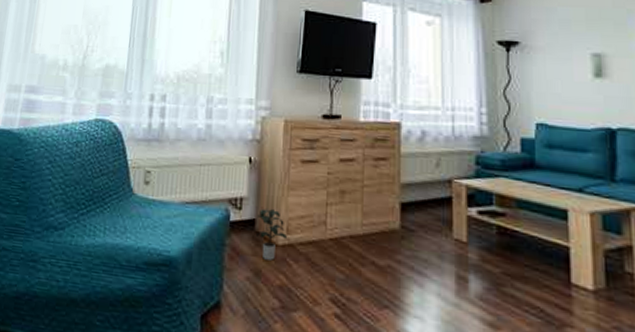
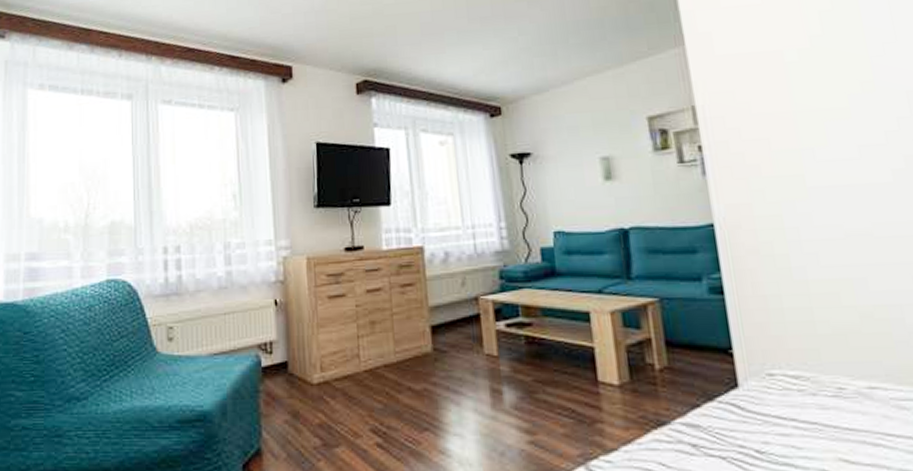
potted plant: present [257,208,288,261] -> none [290,349,323,400]

